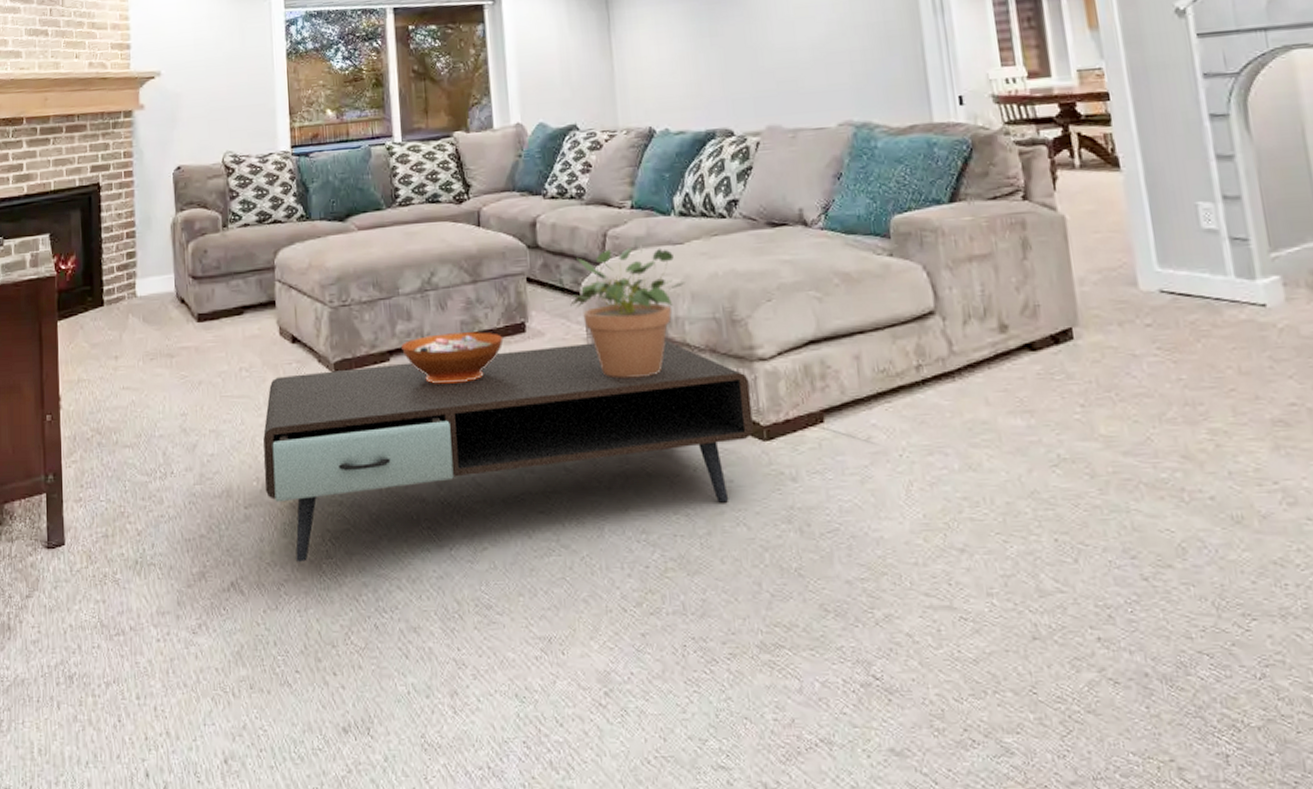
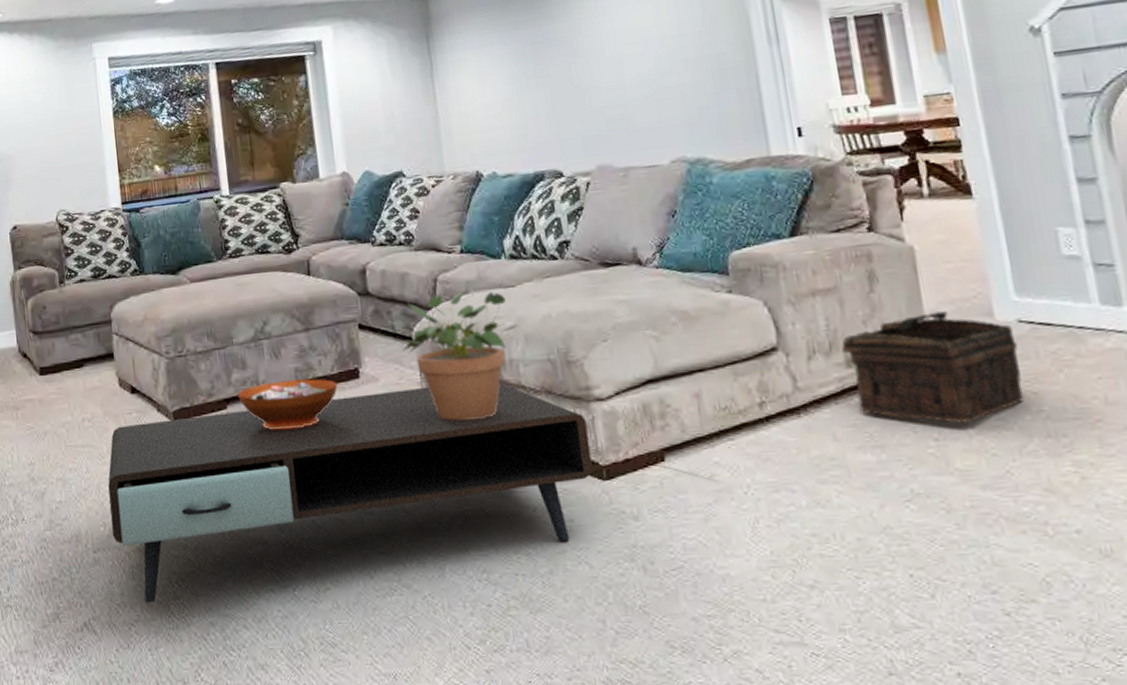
basket: none [995,279,1163,390] -> present [841,310,1023,424]

